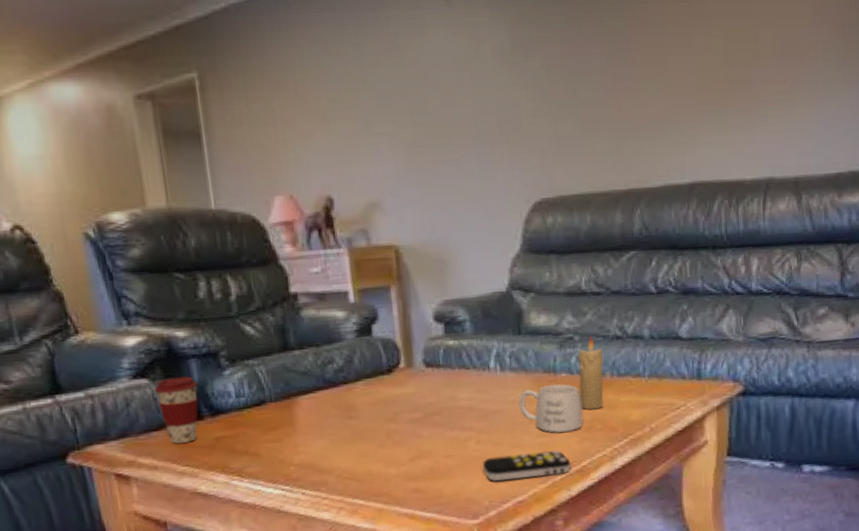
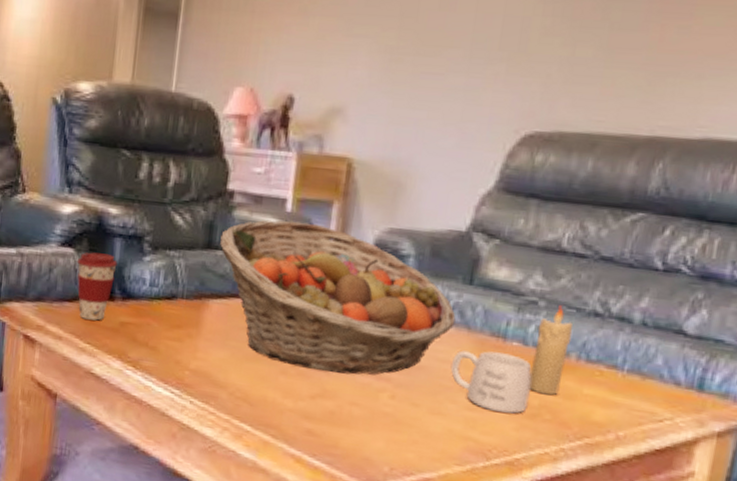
fruit basket: none [294,308,514,438] -> present [220,220,456,376]
remote control: present [482,450,571,482] -> none [390,418,501,462]

